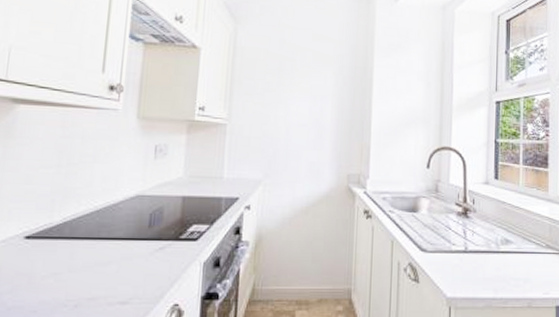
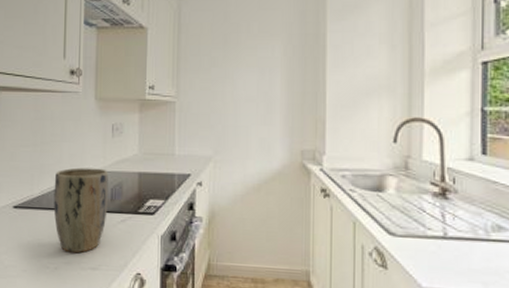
plant pot: none [78,191,148,287] -> present [53,167,108,253]

